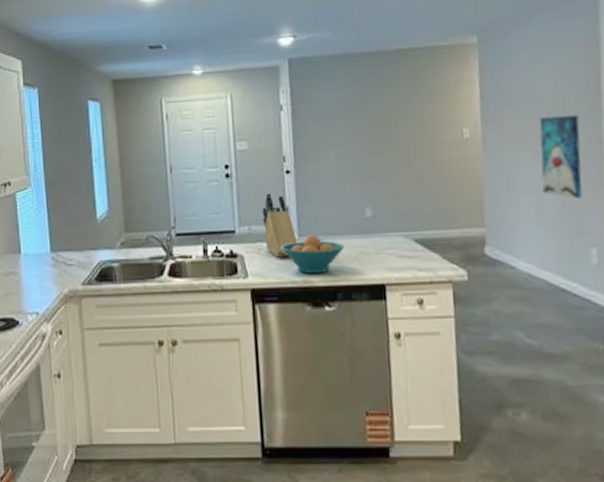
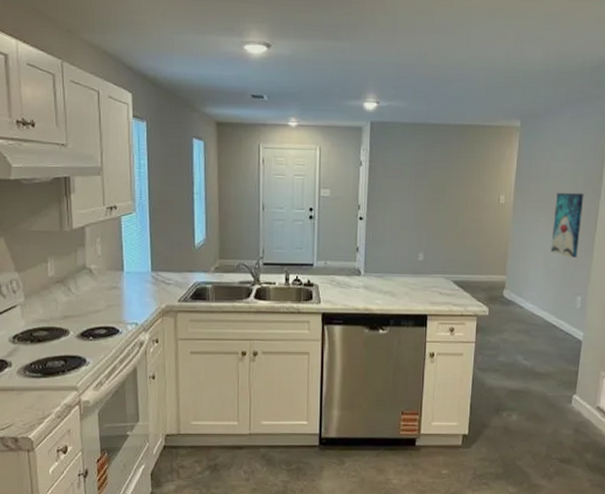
knife block: present [262,193,298,258] -> none [336,235,363,289]
fruit bowl: present [280,235,344,274] -> none [348,272,399,304]

